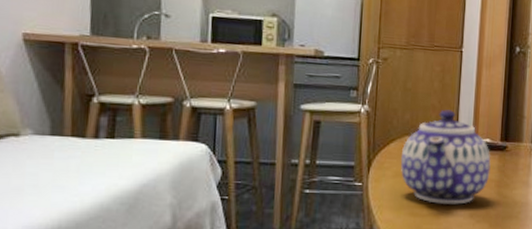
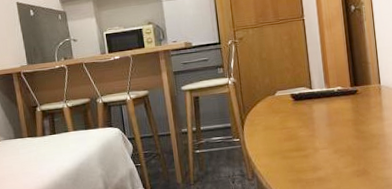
teapot: present [400,109,491,204] -> none [267,69,346,146]

